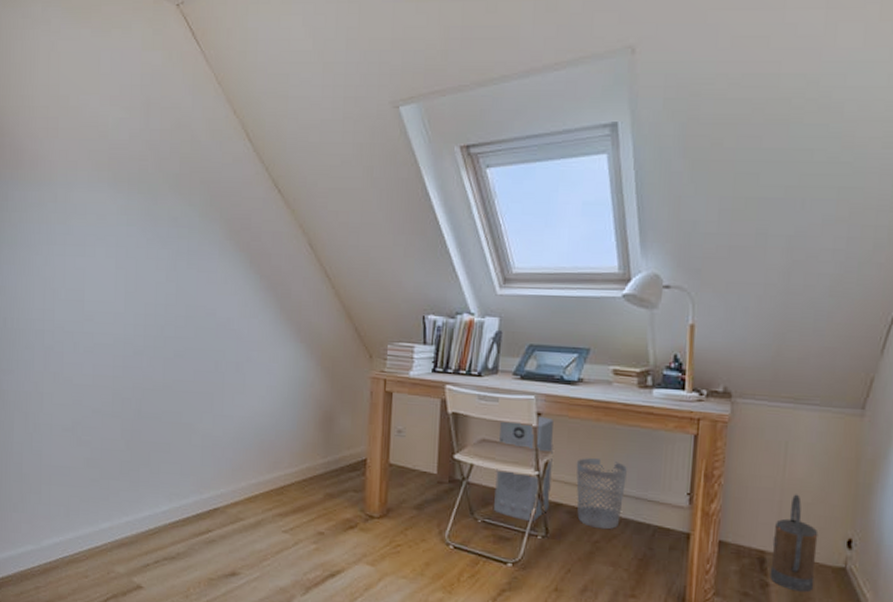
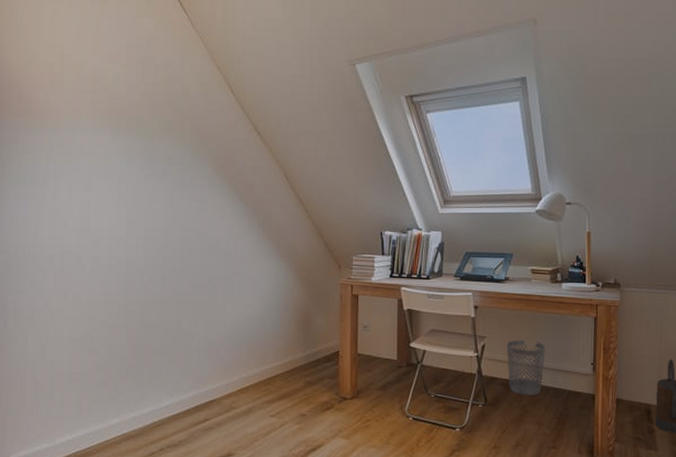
air purifier: present [494,416,553,522] -> none [444,309,488,394]

